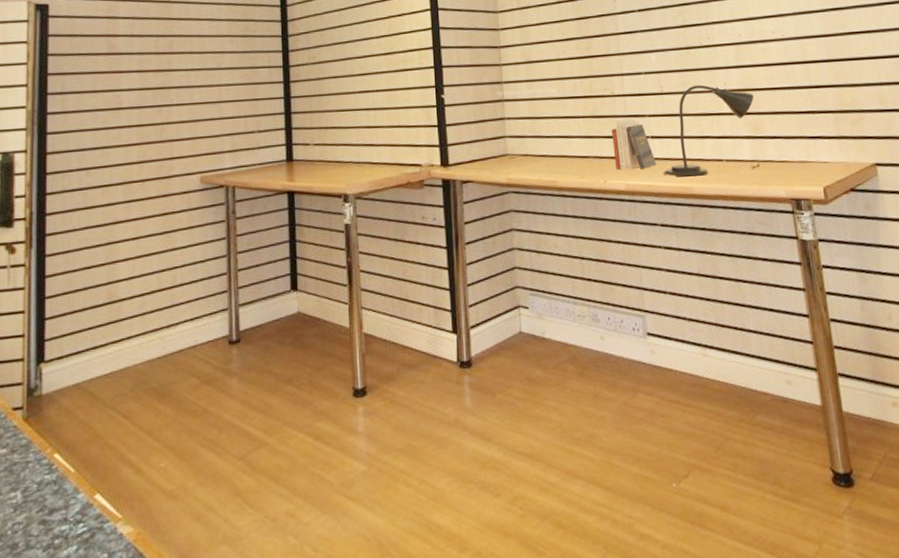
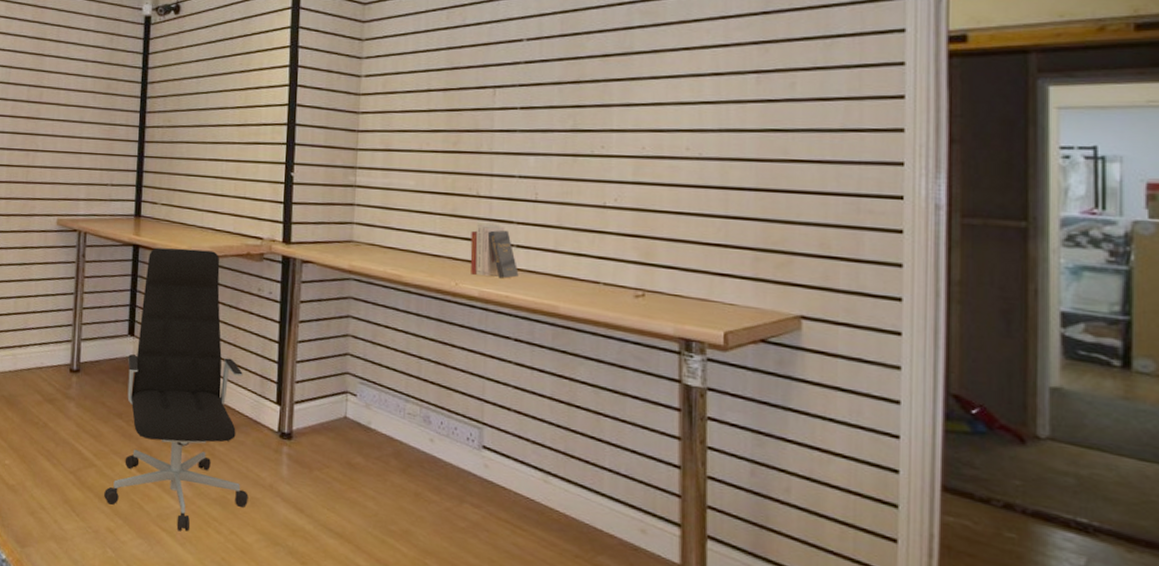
office chair: none [280,185,435,495] -> present [104,247,249,532]
desk lamp: present [662,84,755,177] -> none [524,196,651,296]

